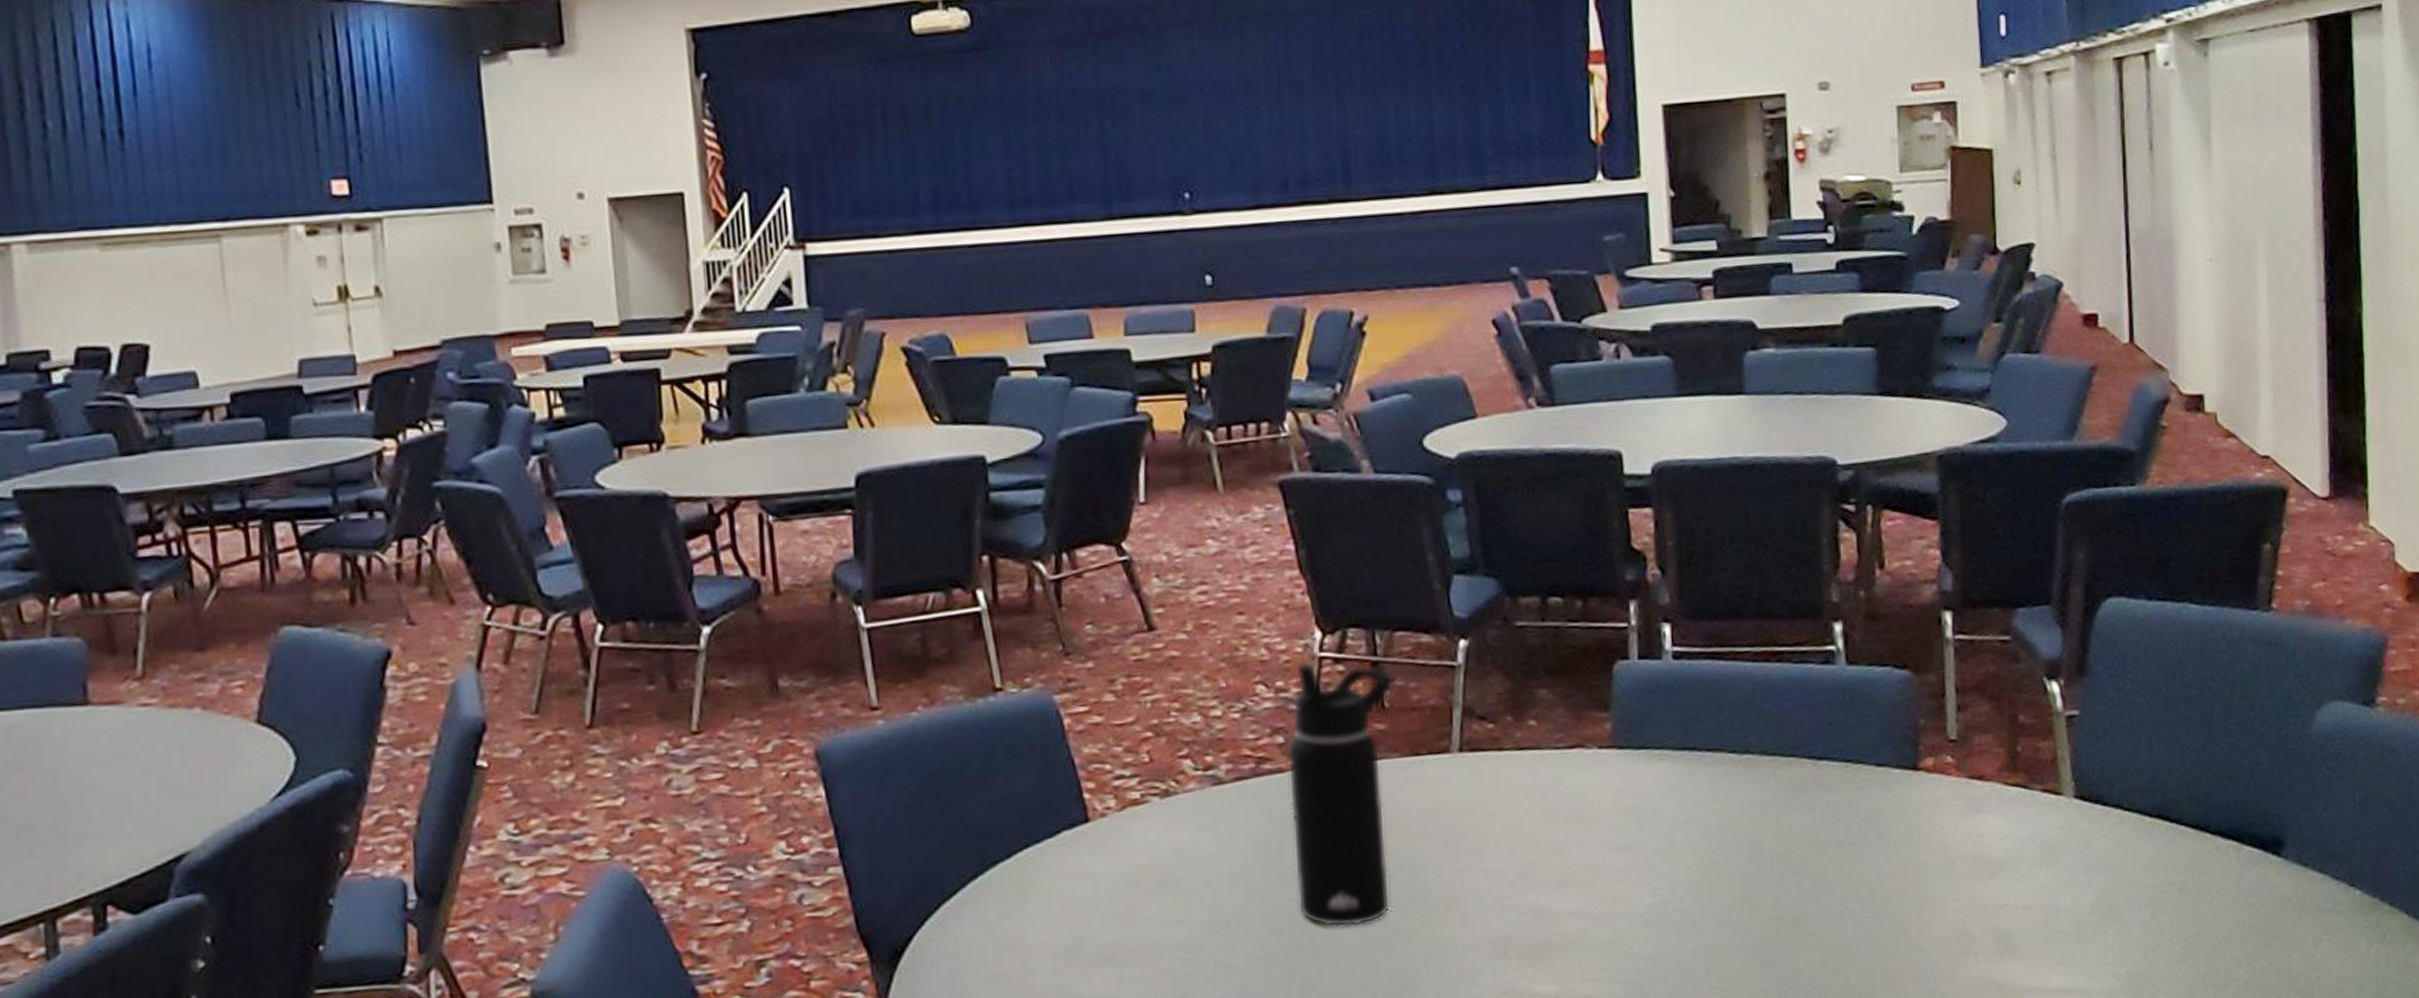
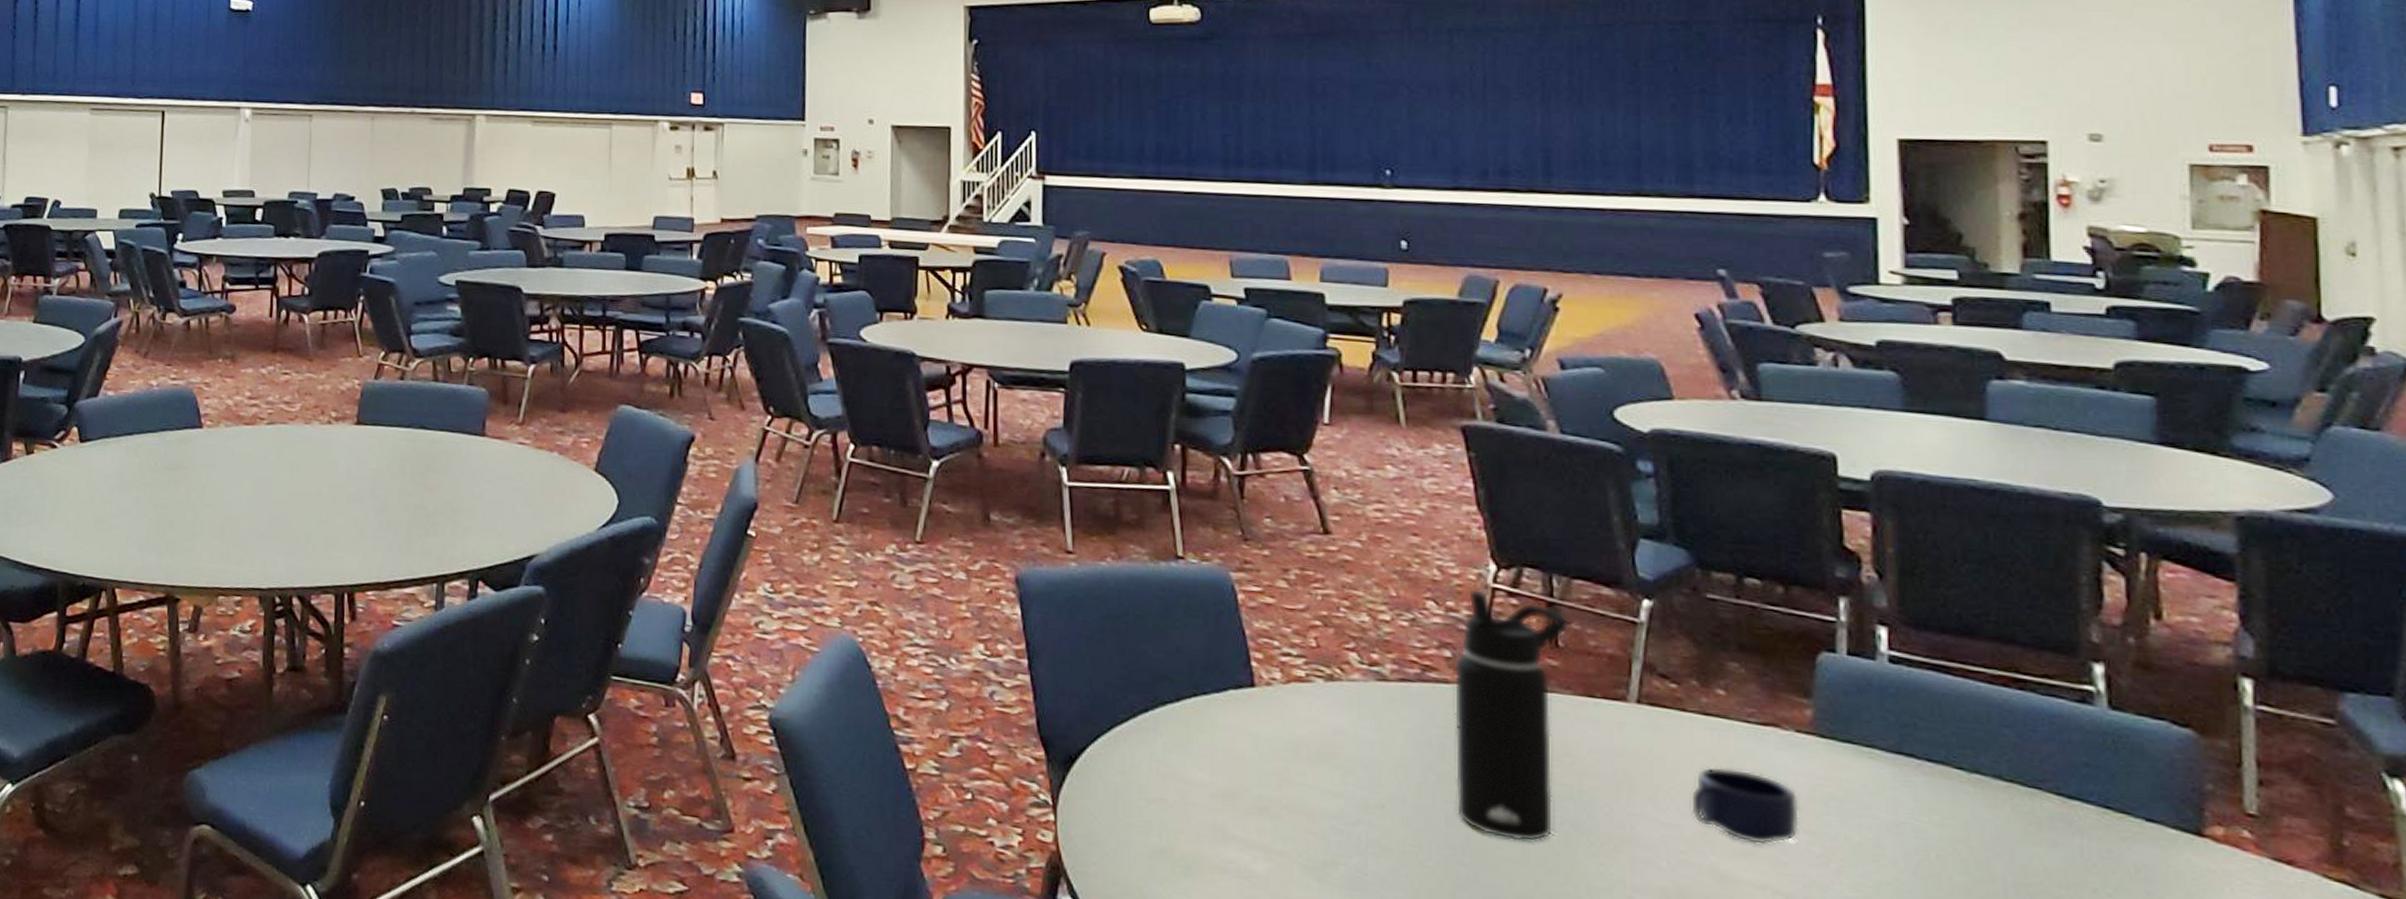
mug: none [1510,798,1605,873] -> present [1690,766,1799,845]

